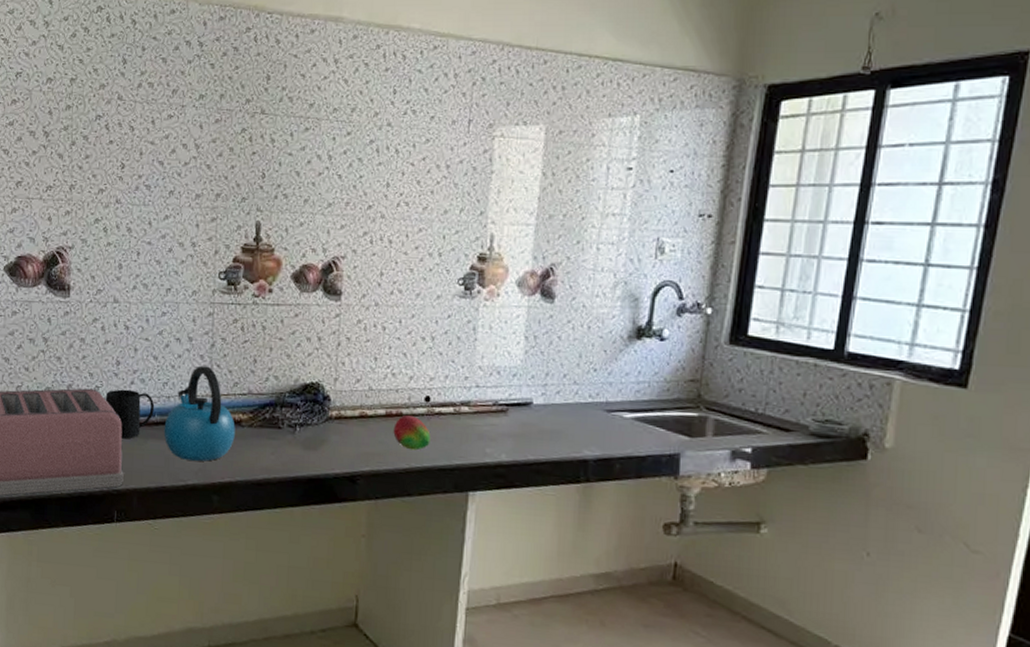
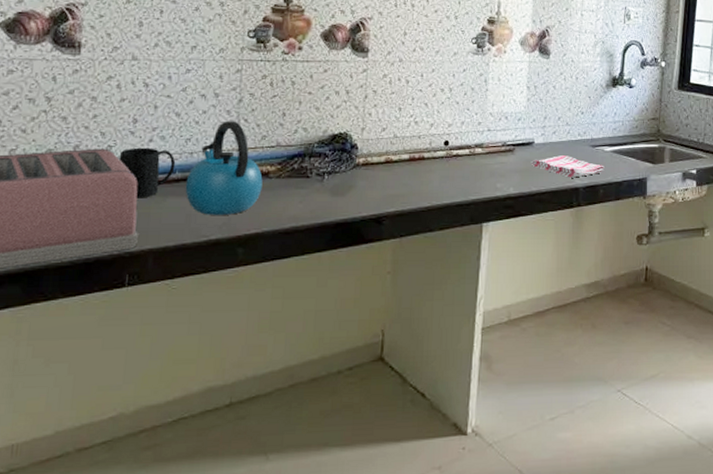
fruit: present [393,415,431,451] -> none [416,159,449,190]
dish towel: none [527,419,623,448] -> present [531,154,604,178]

